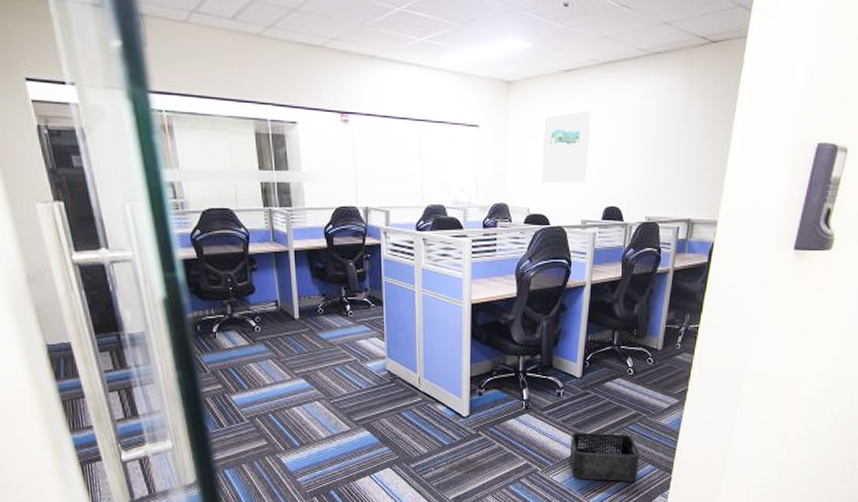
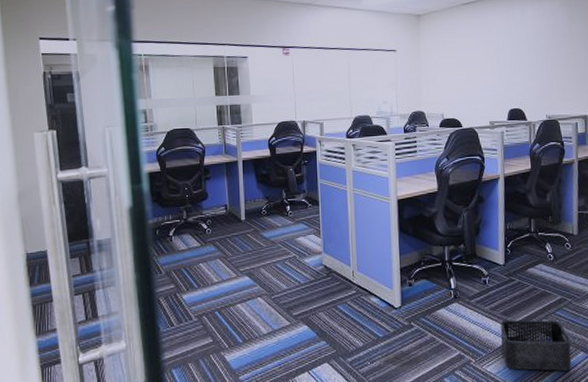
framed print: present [541,109,592,183] -> none [450,32,491,92]

